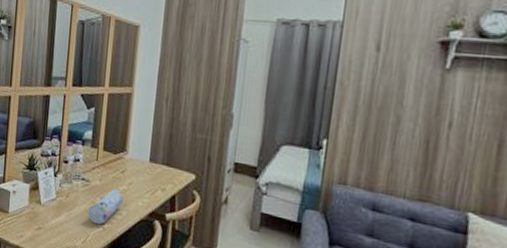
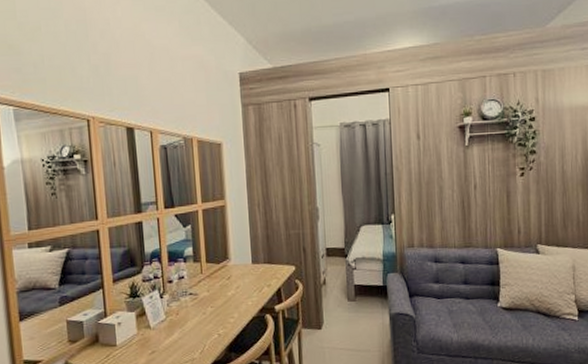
pencil case: present [88,188,123,225] -> none [201,295,233,333]

